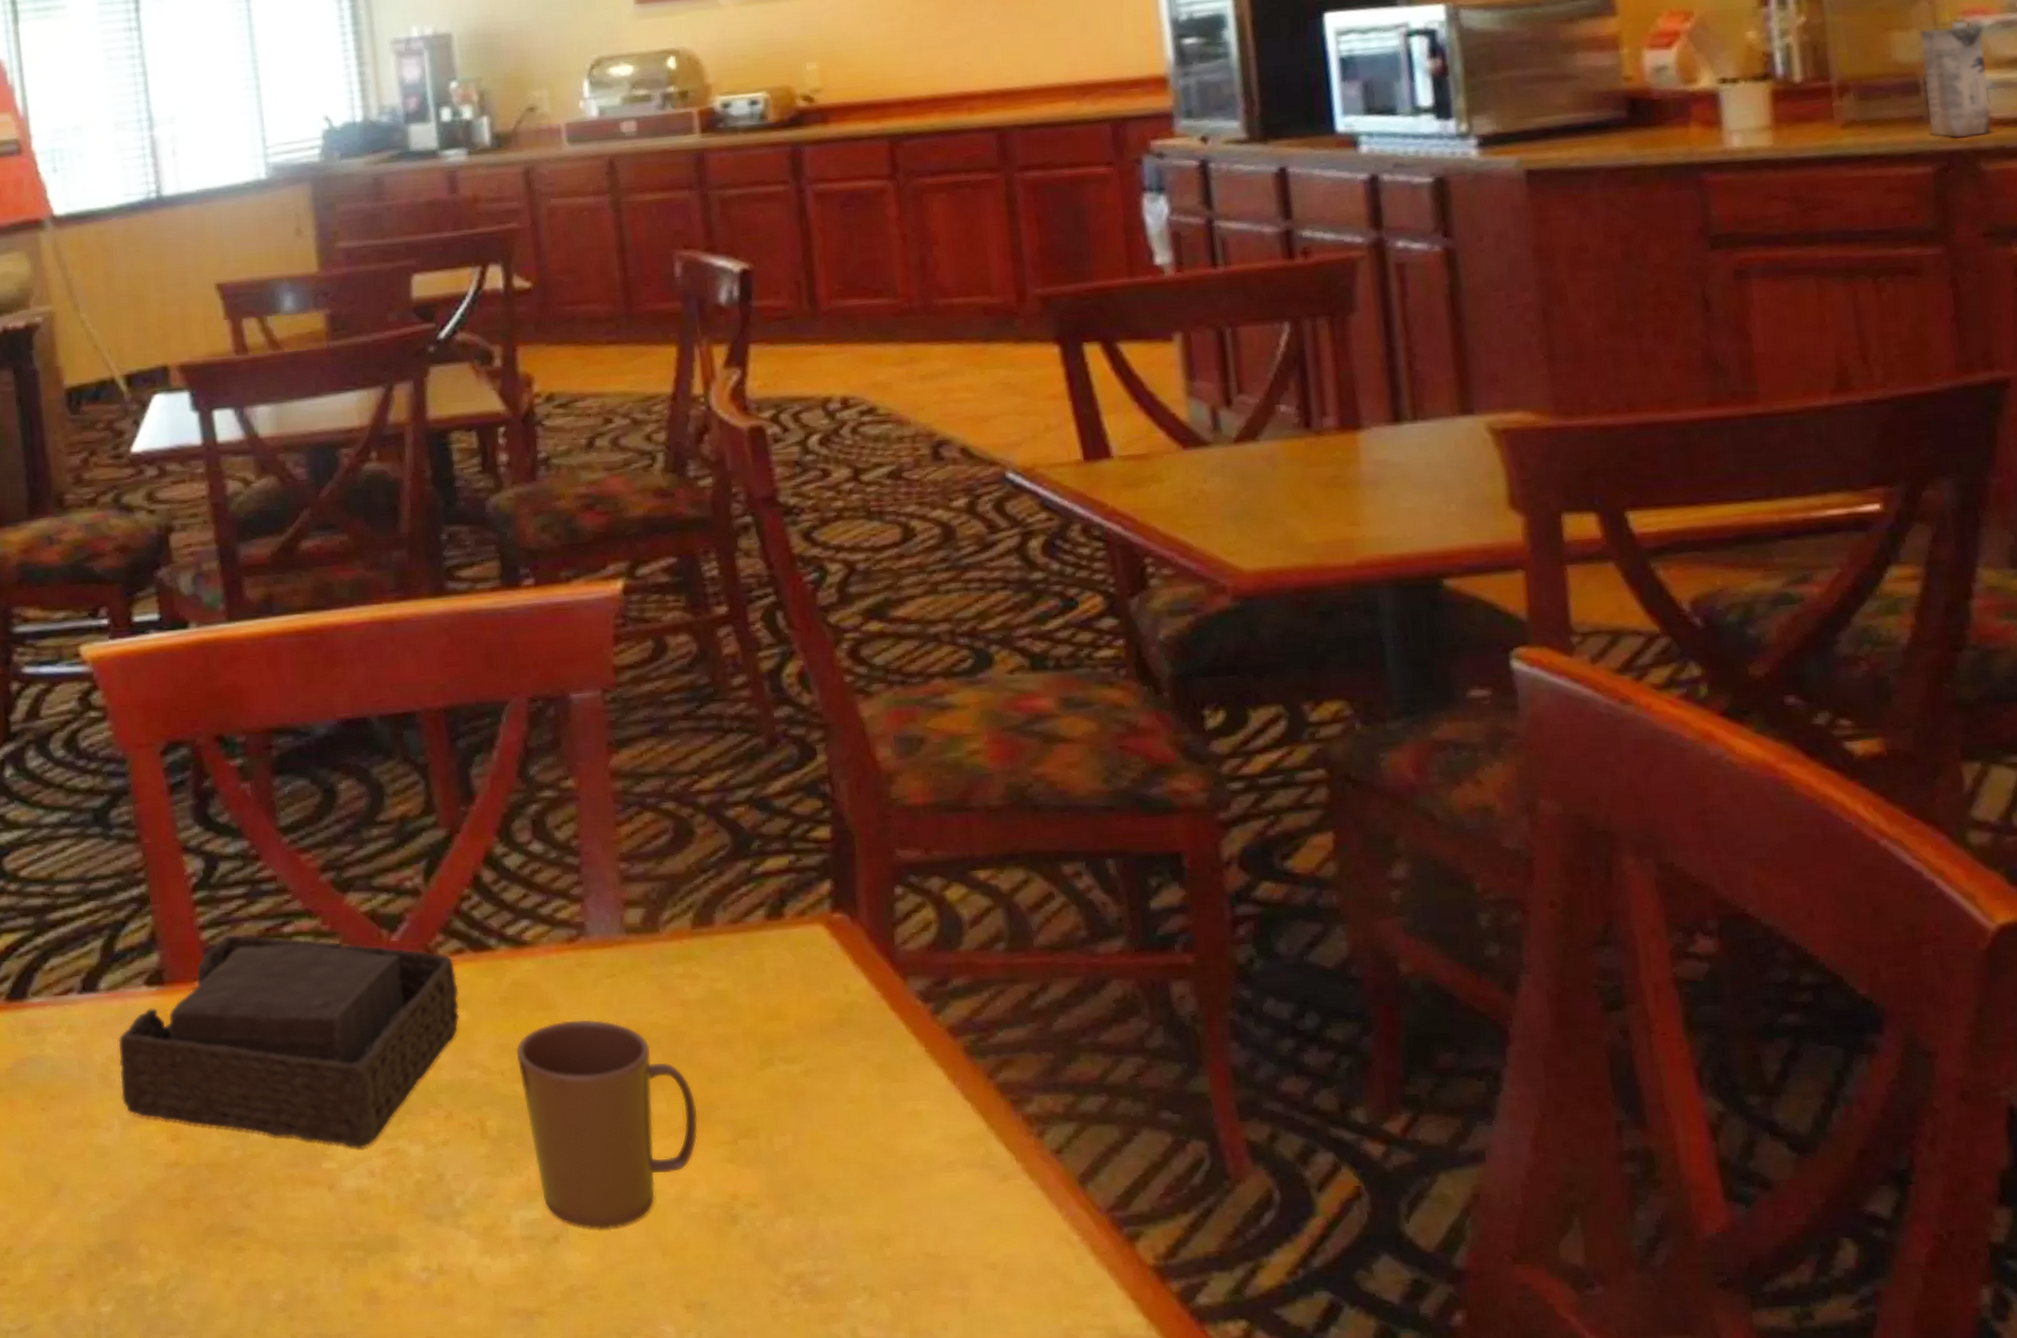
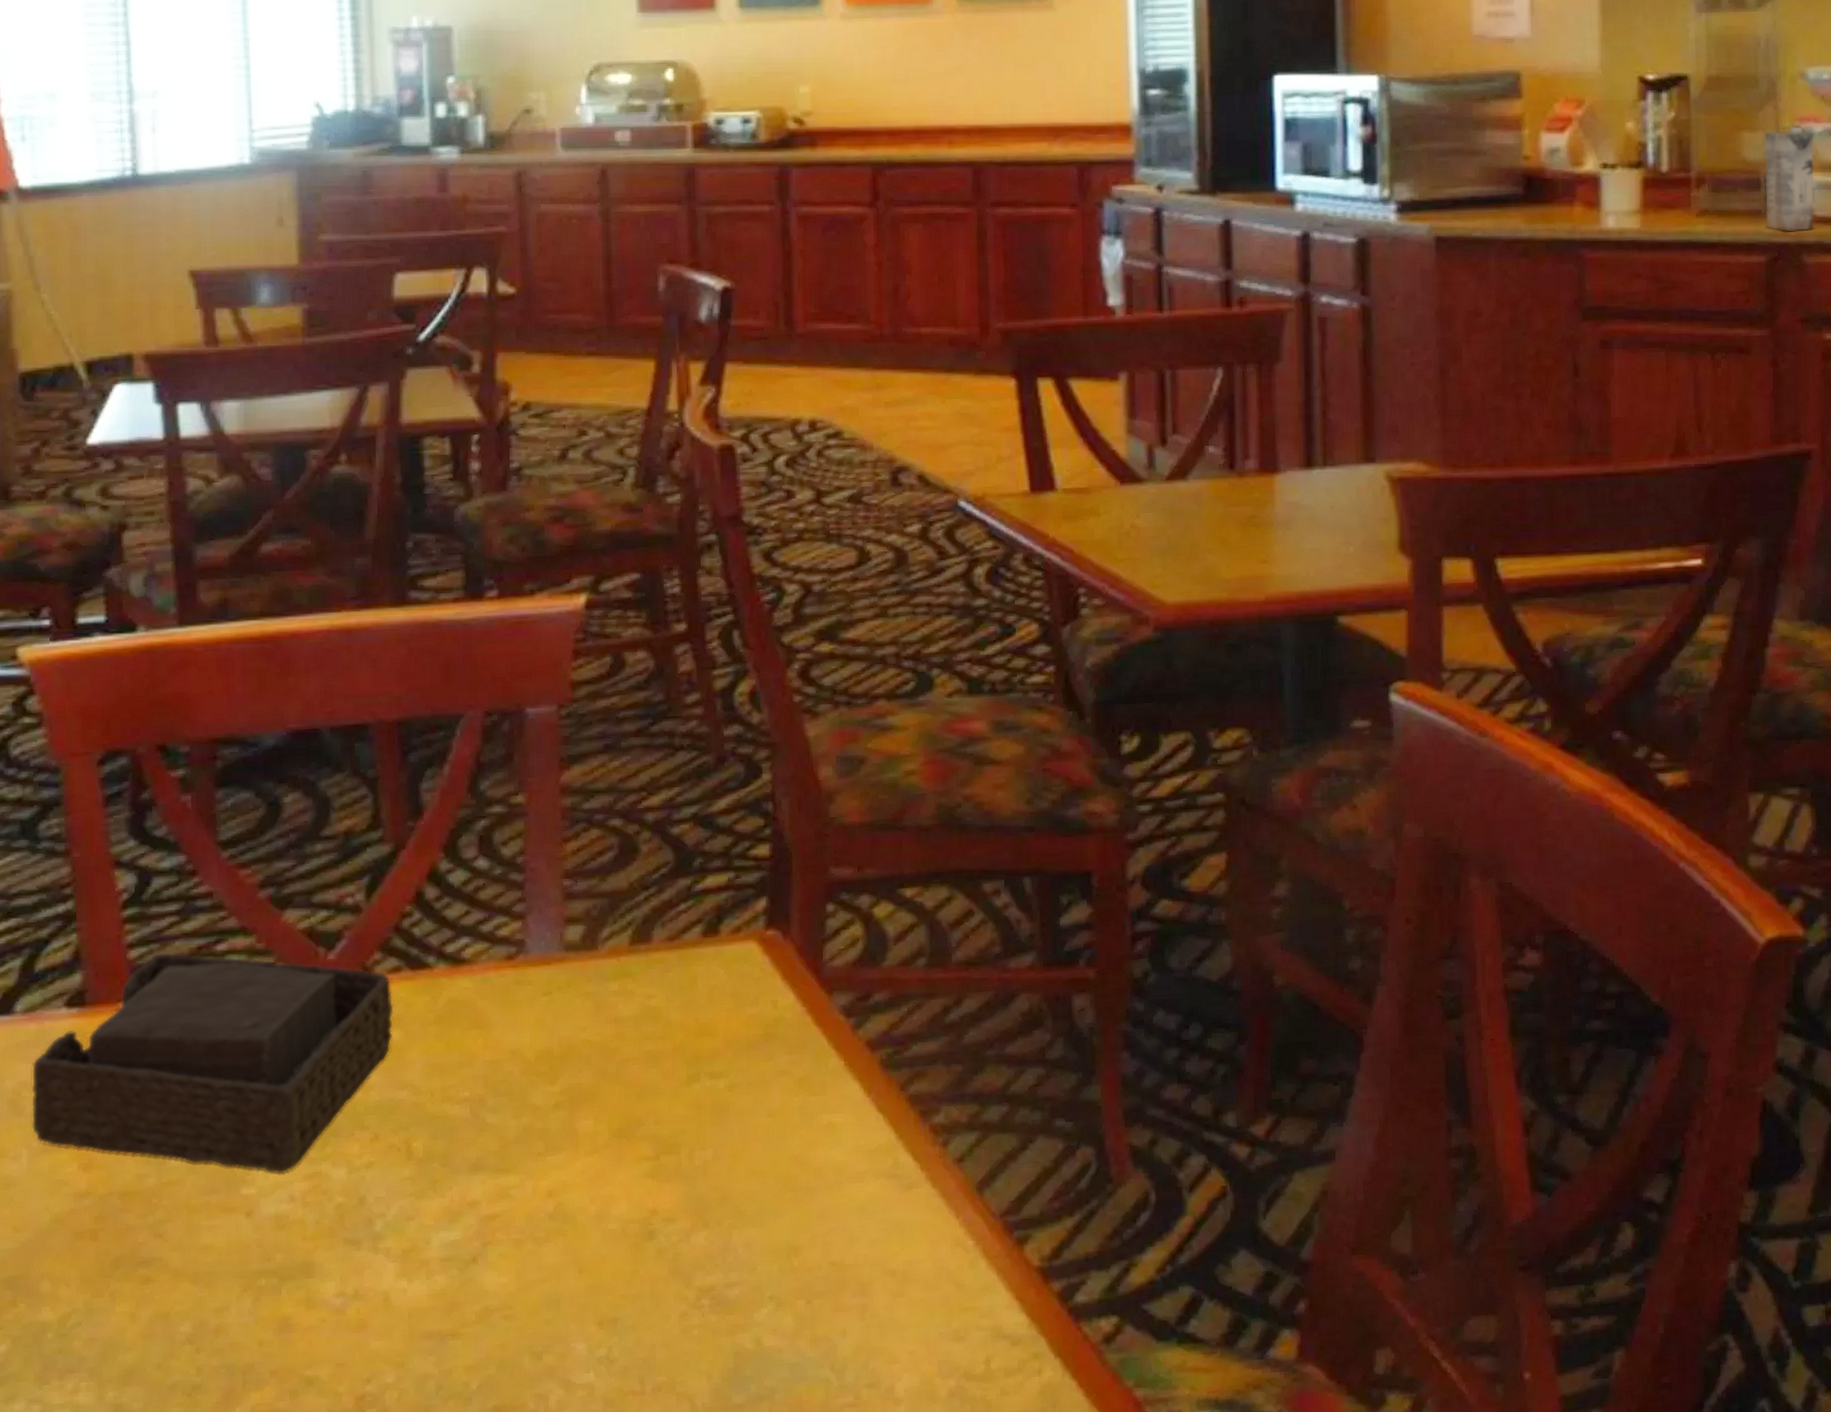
mug: present [515,1019,698,1228] -> none [447,1037,623,1248]

